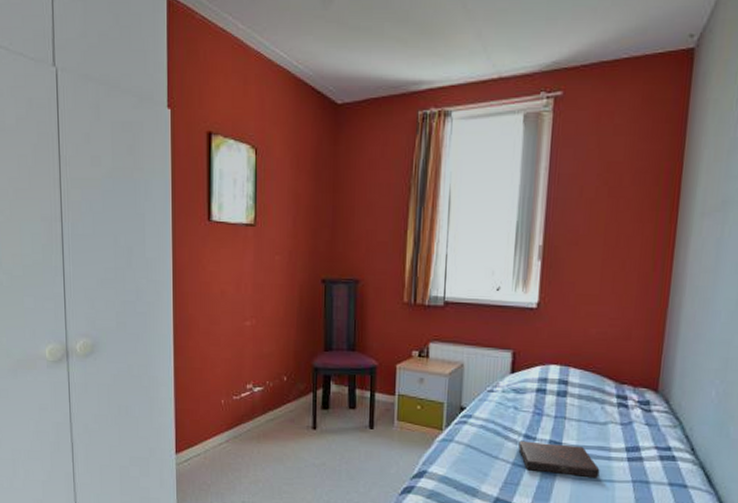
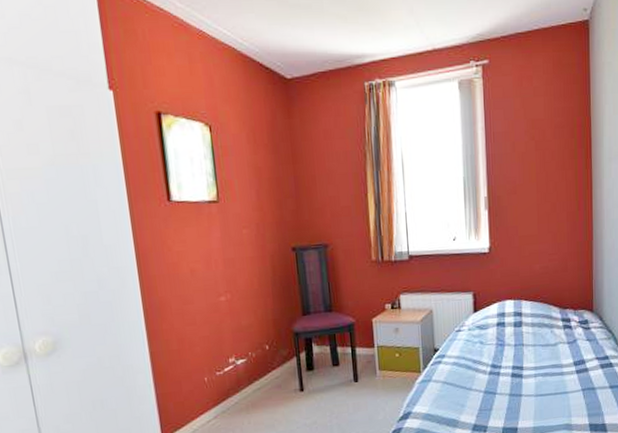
book: present [518,440,600,478] -> none [487,367,556,396]

